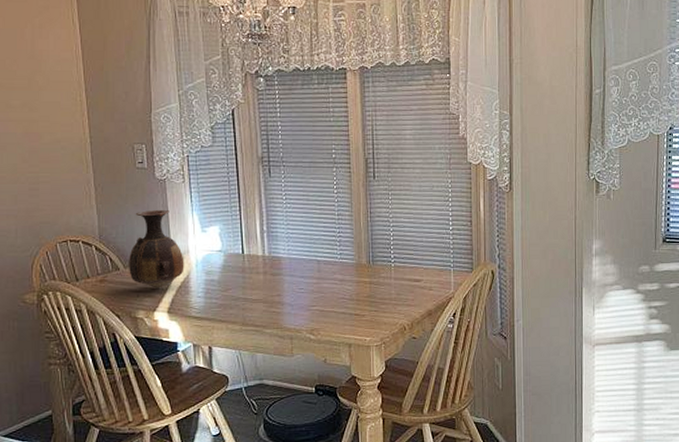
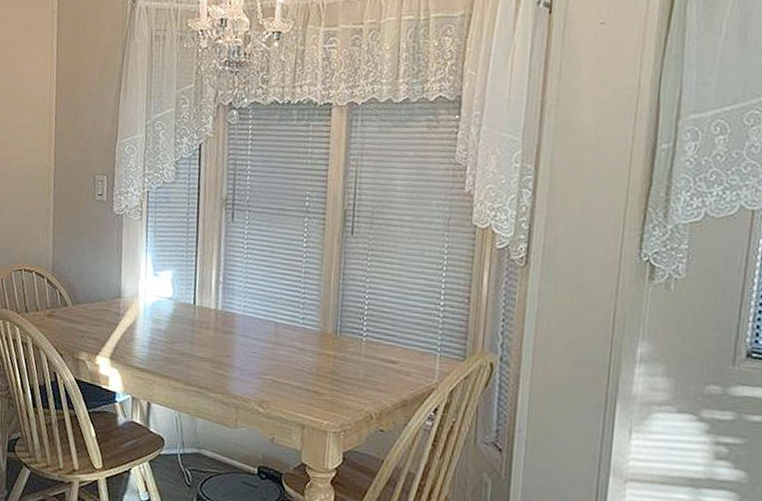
vase: present [129,209,184,288] -> none [76,246,133,331]

